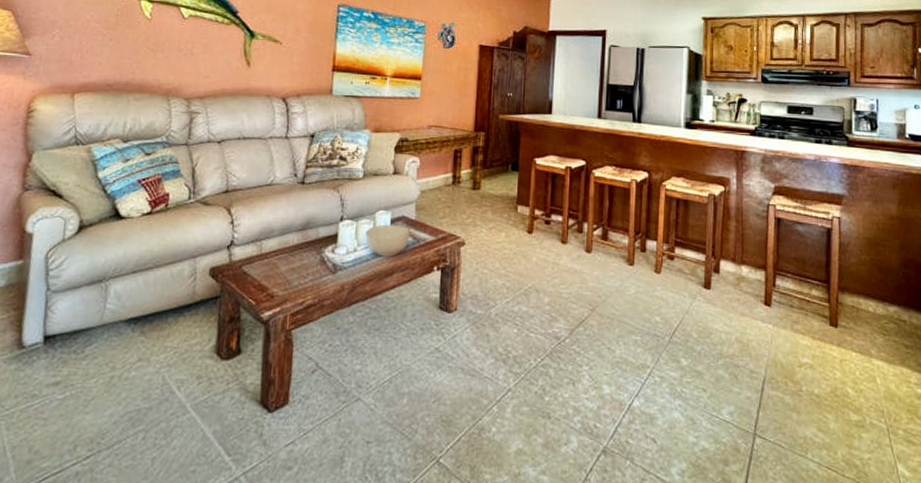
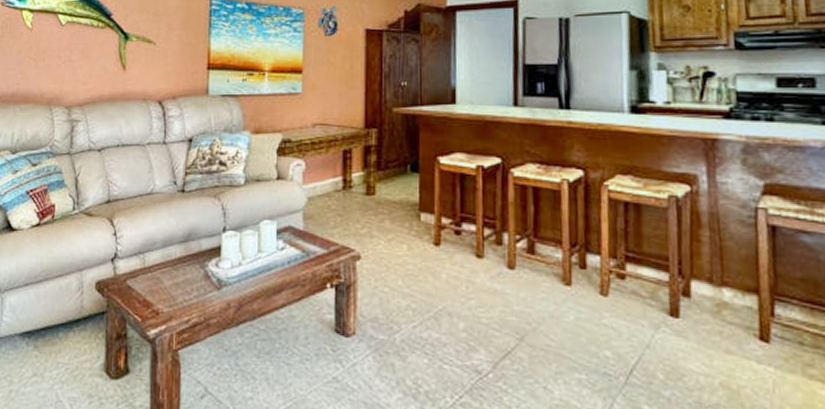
bowl: present [365,224,410,257] -> none [250,235,298,272]

